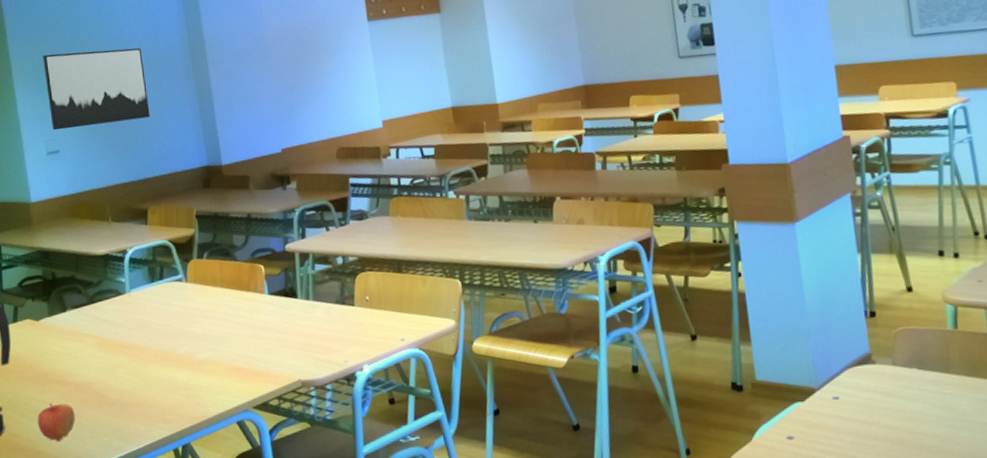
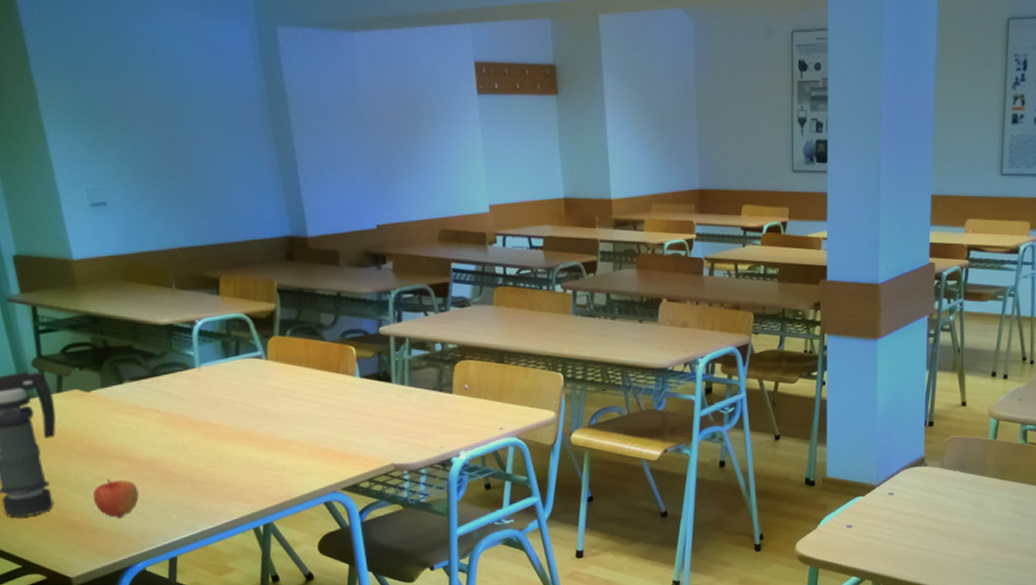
wall art: present [43,48,150,131] -> none [79,86,220,179]

